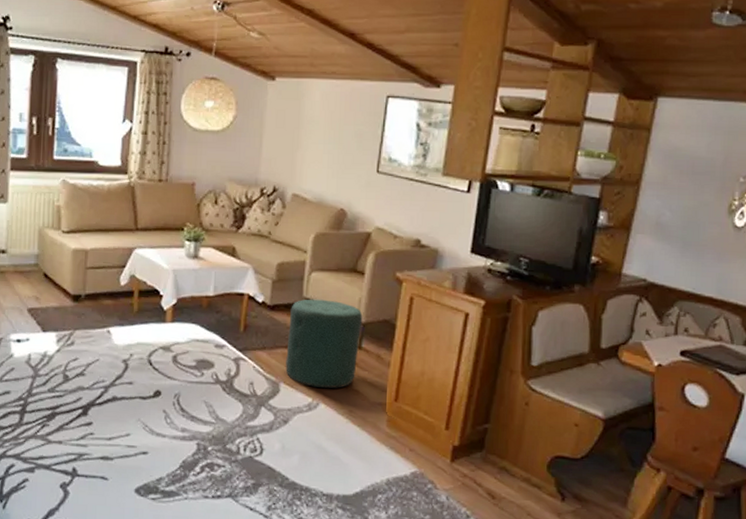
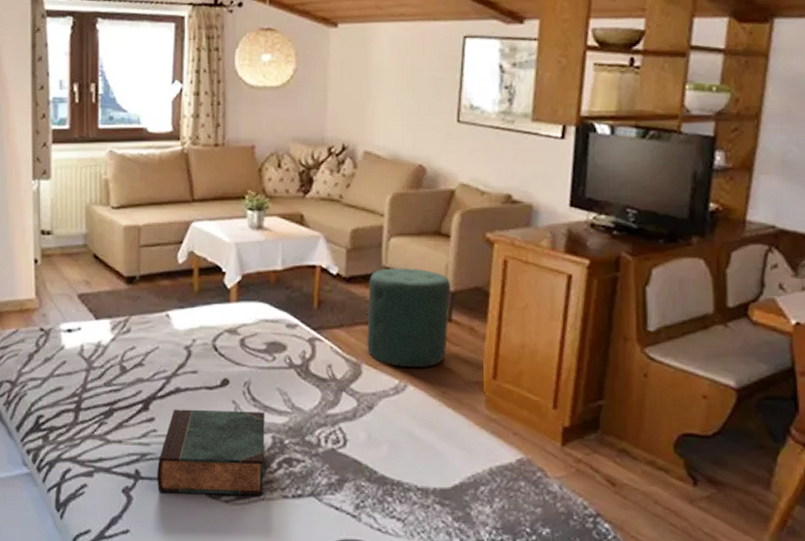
book: none [92,415,192,495] -> present [157,409,265,495]

